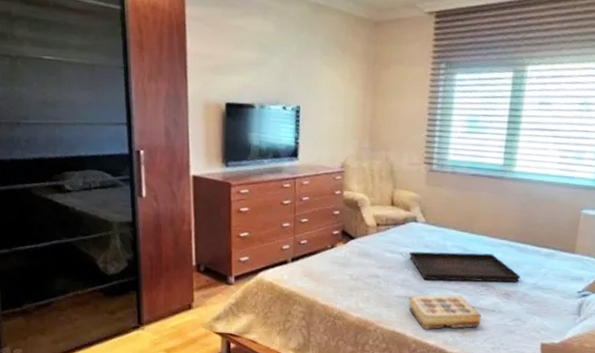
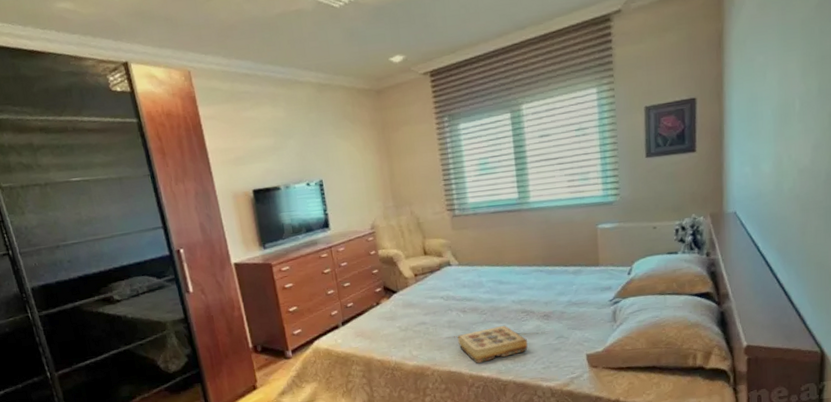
serving tray: present [409,251,520,283] -> none [449,281,555,318]

